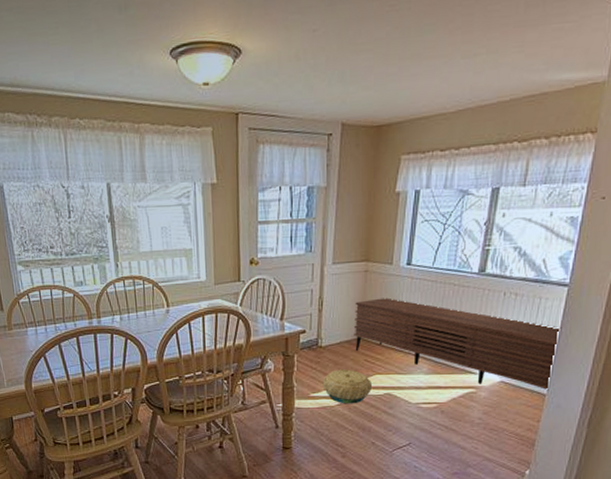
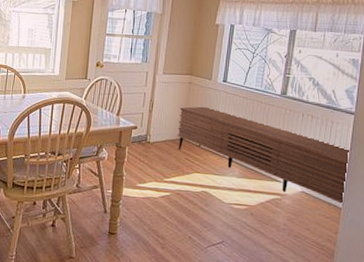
basket: present [322,369,373,404] -> none [148,164,192,198]

